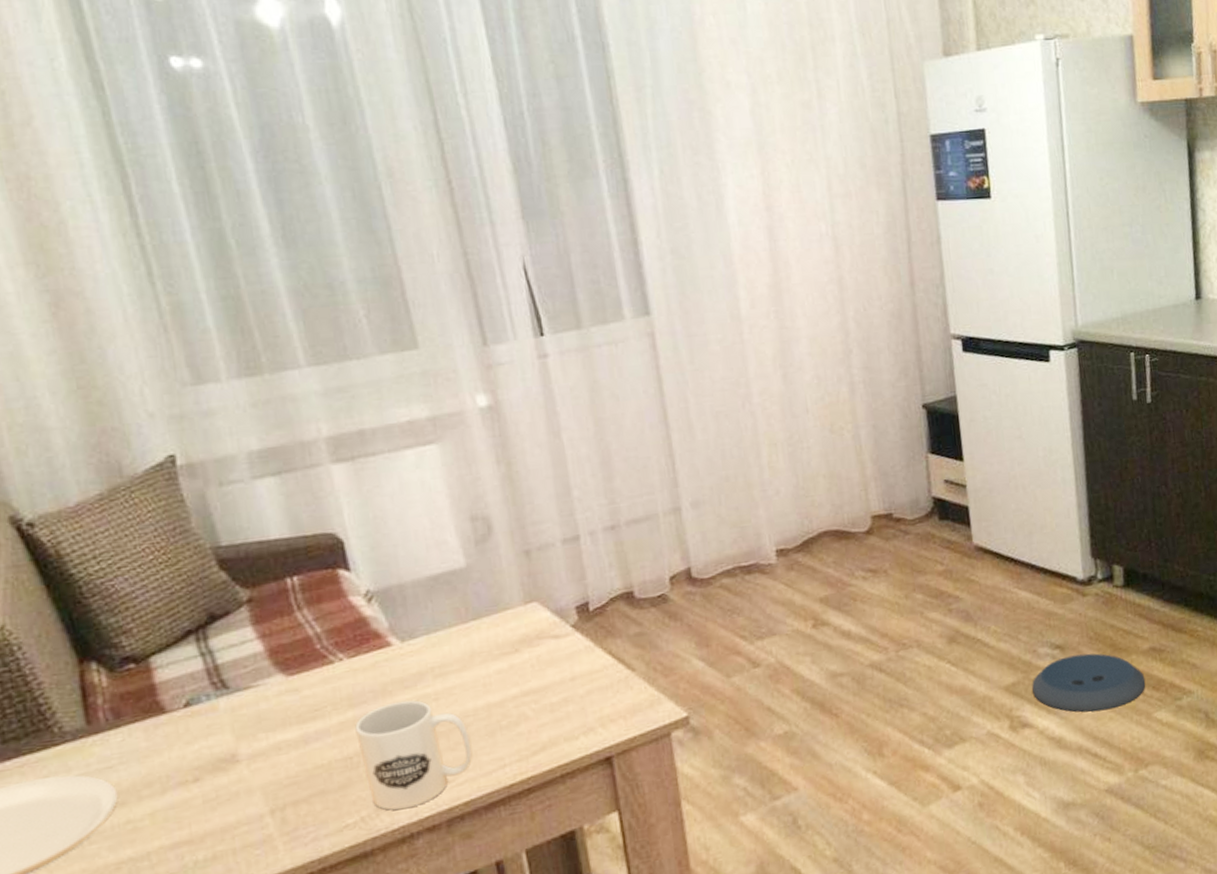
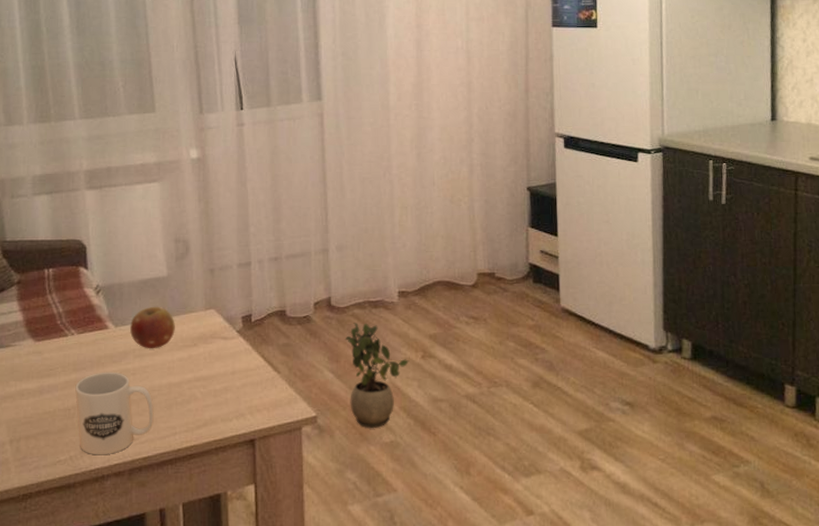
fruit: none [422,607,487,664] -> present [130,306,175,348]
potted plant: none [714,593,798,721] -> present [345,323,409,428]
robot vacuum: present [1032,653,1146,712] -> none [603,413,706,466]

